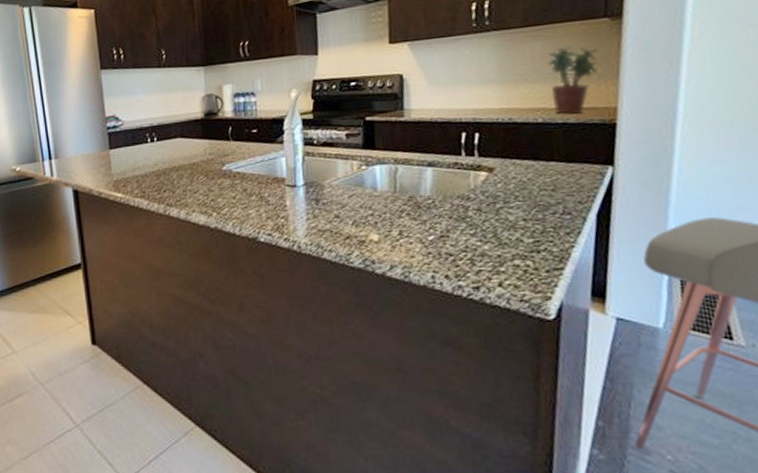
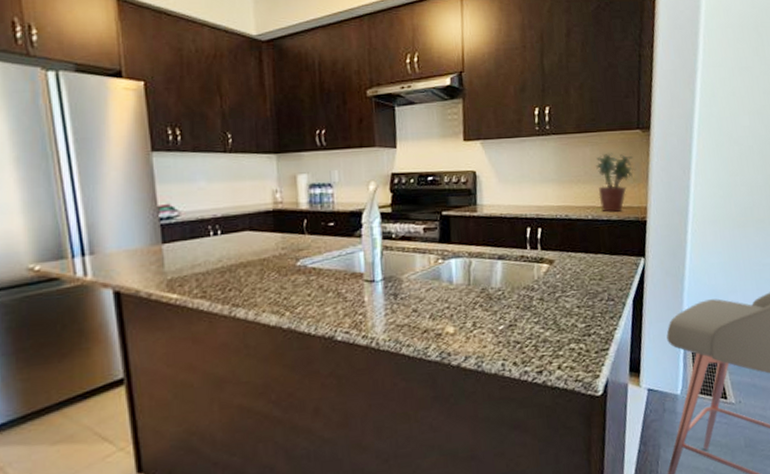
kettle: present [201,92,224,118] -> none [272,182,299,210]

